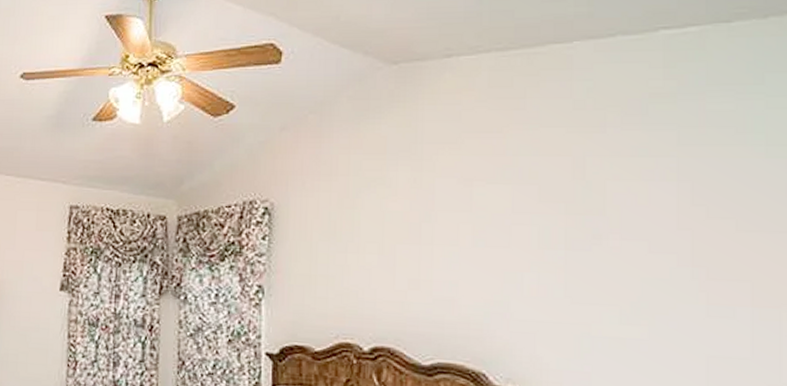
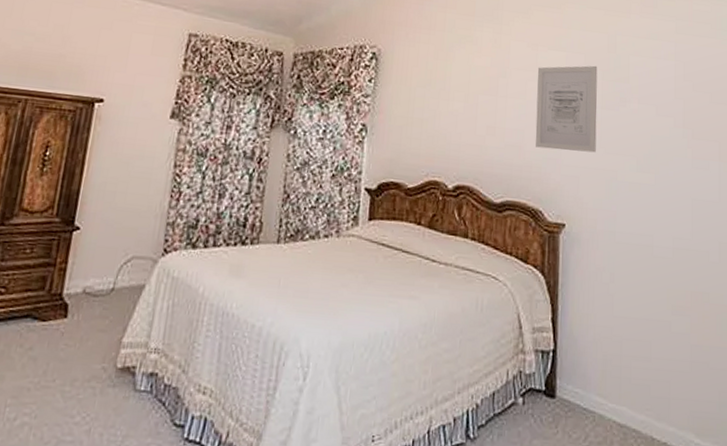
wall art: none [472,197,559,304] -> present [535,65,598,153]

